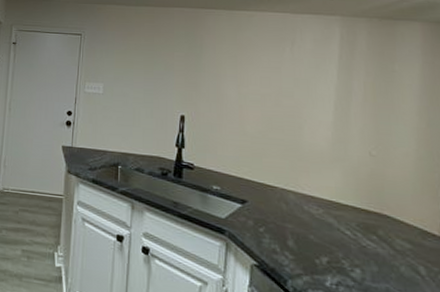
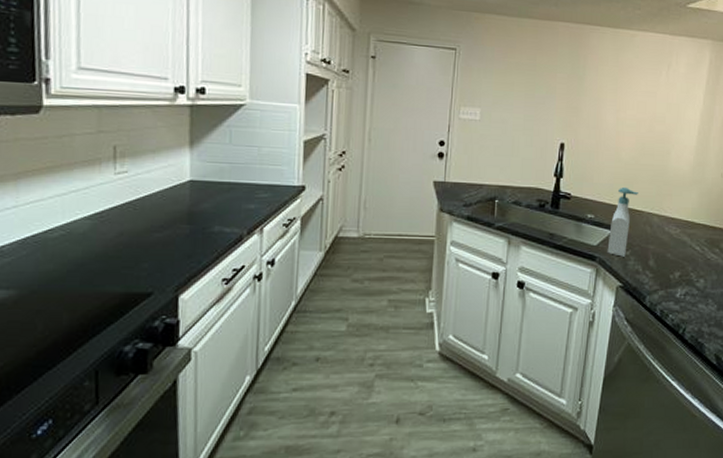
soap bottle: none [237,160,269,233] -> present [607,186,638,257]

